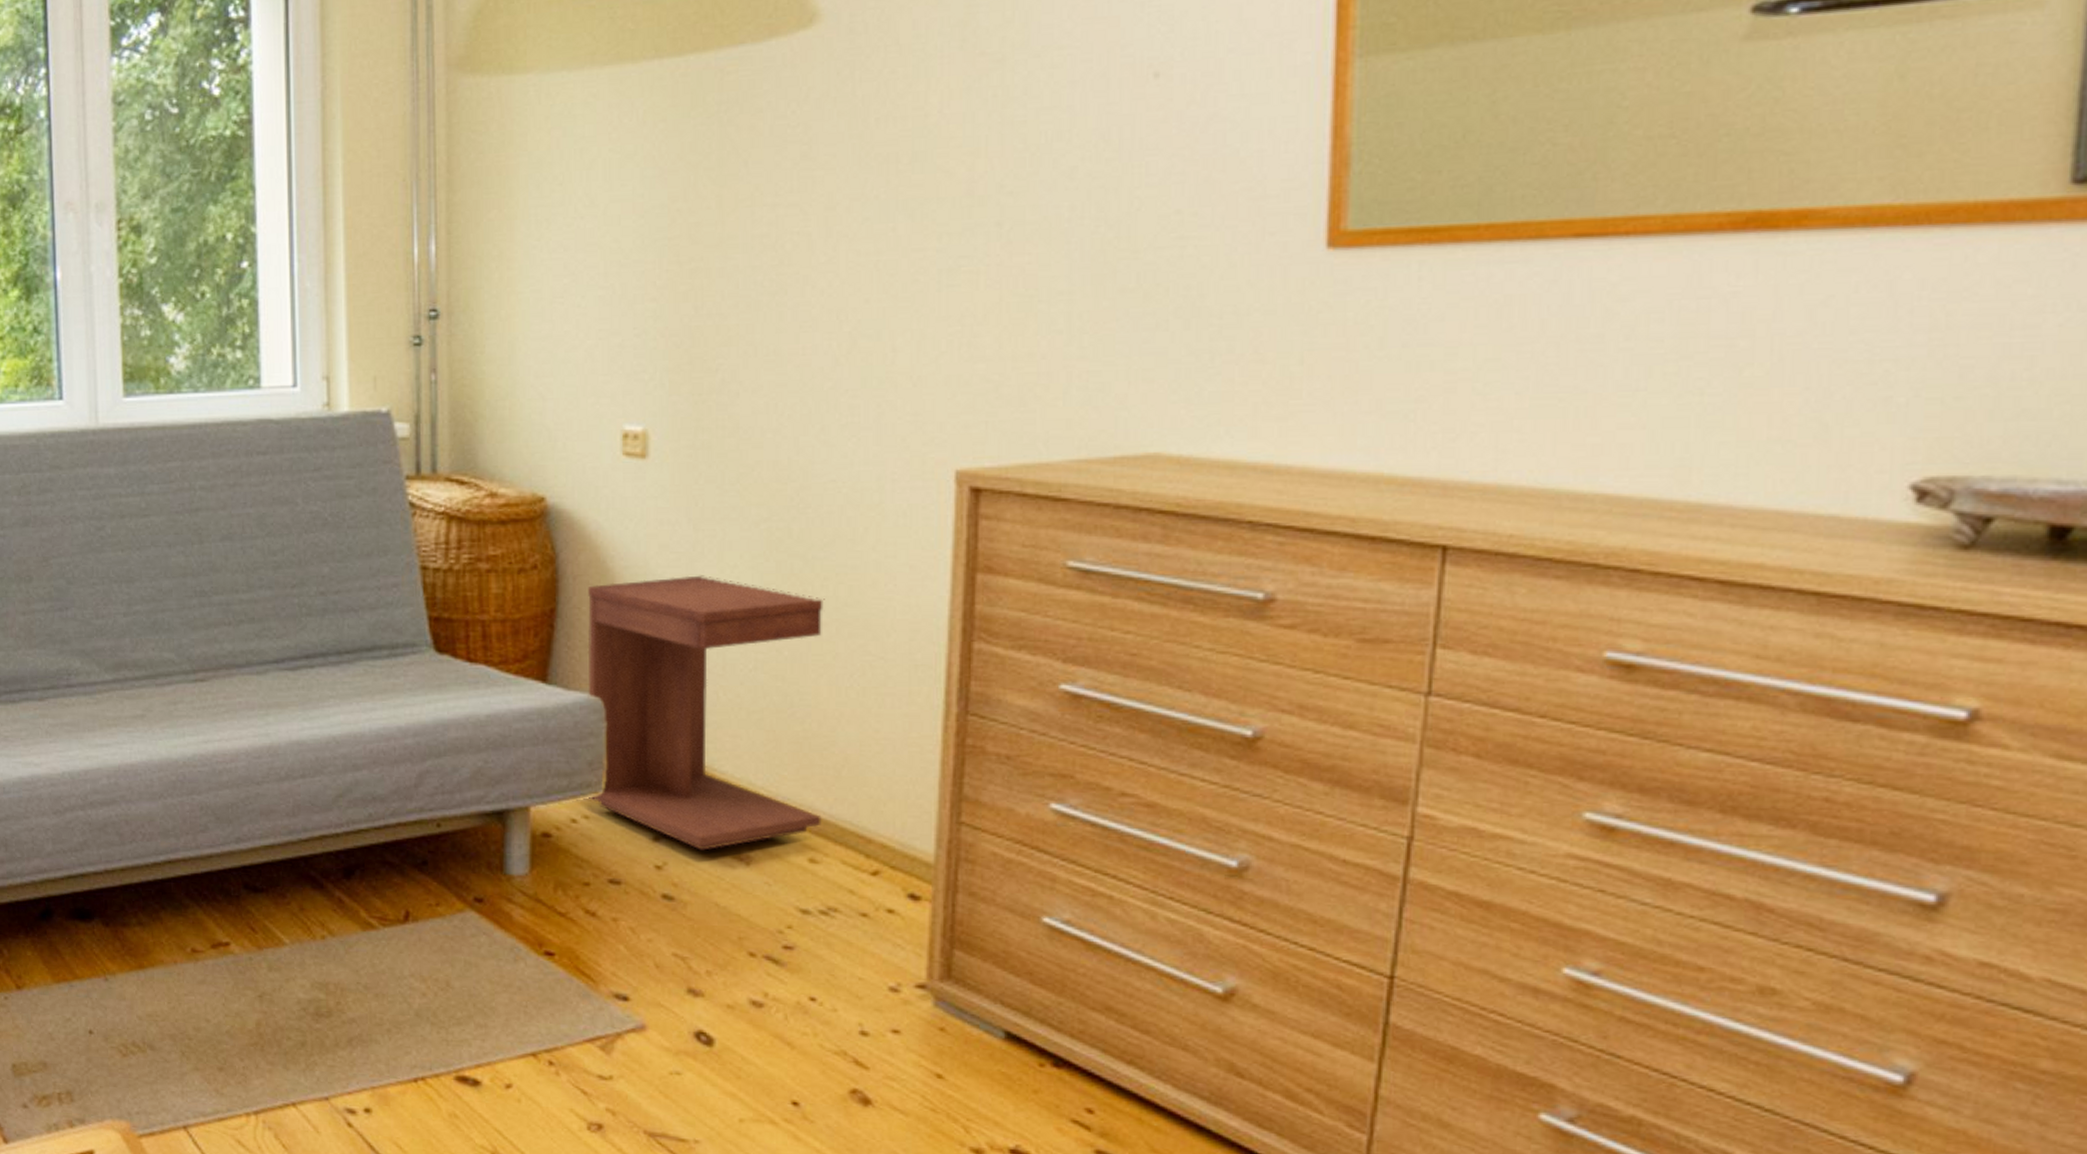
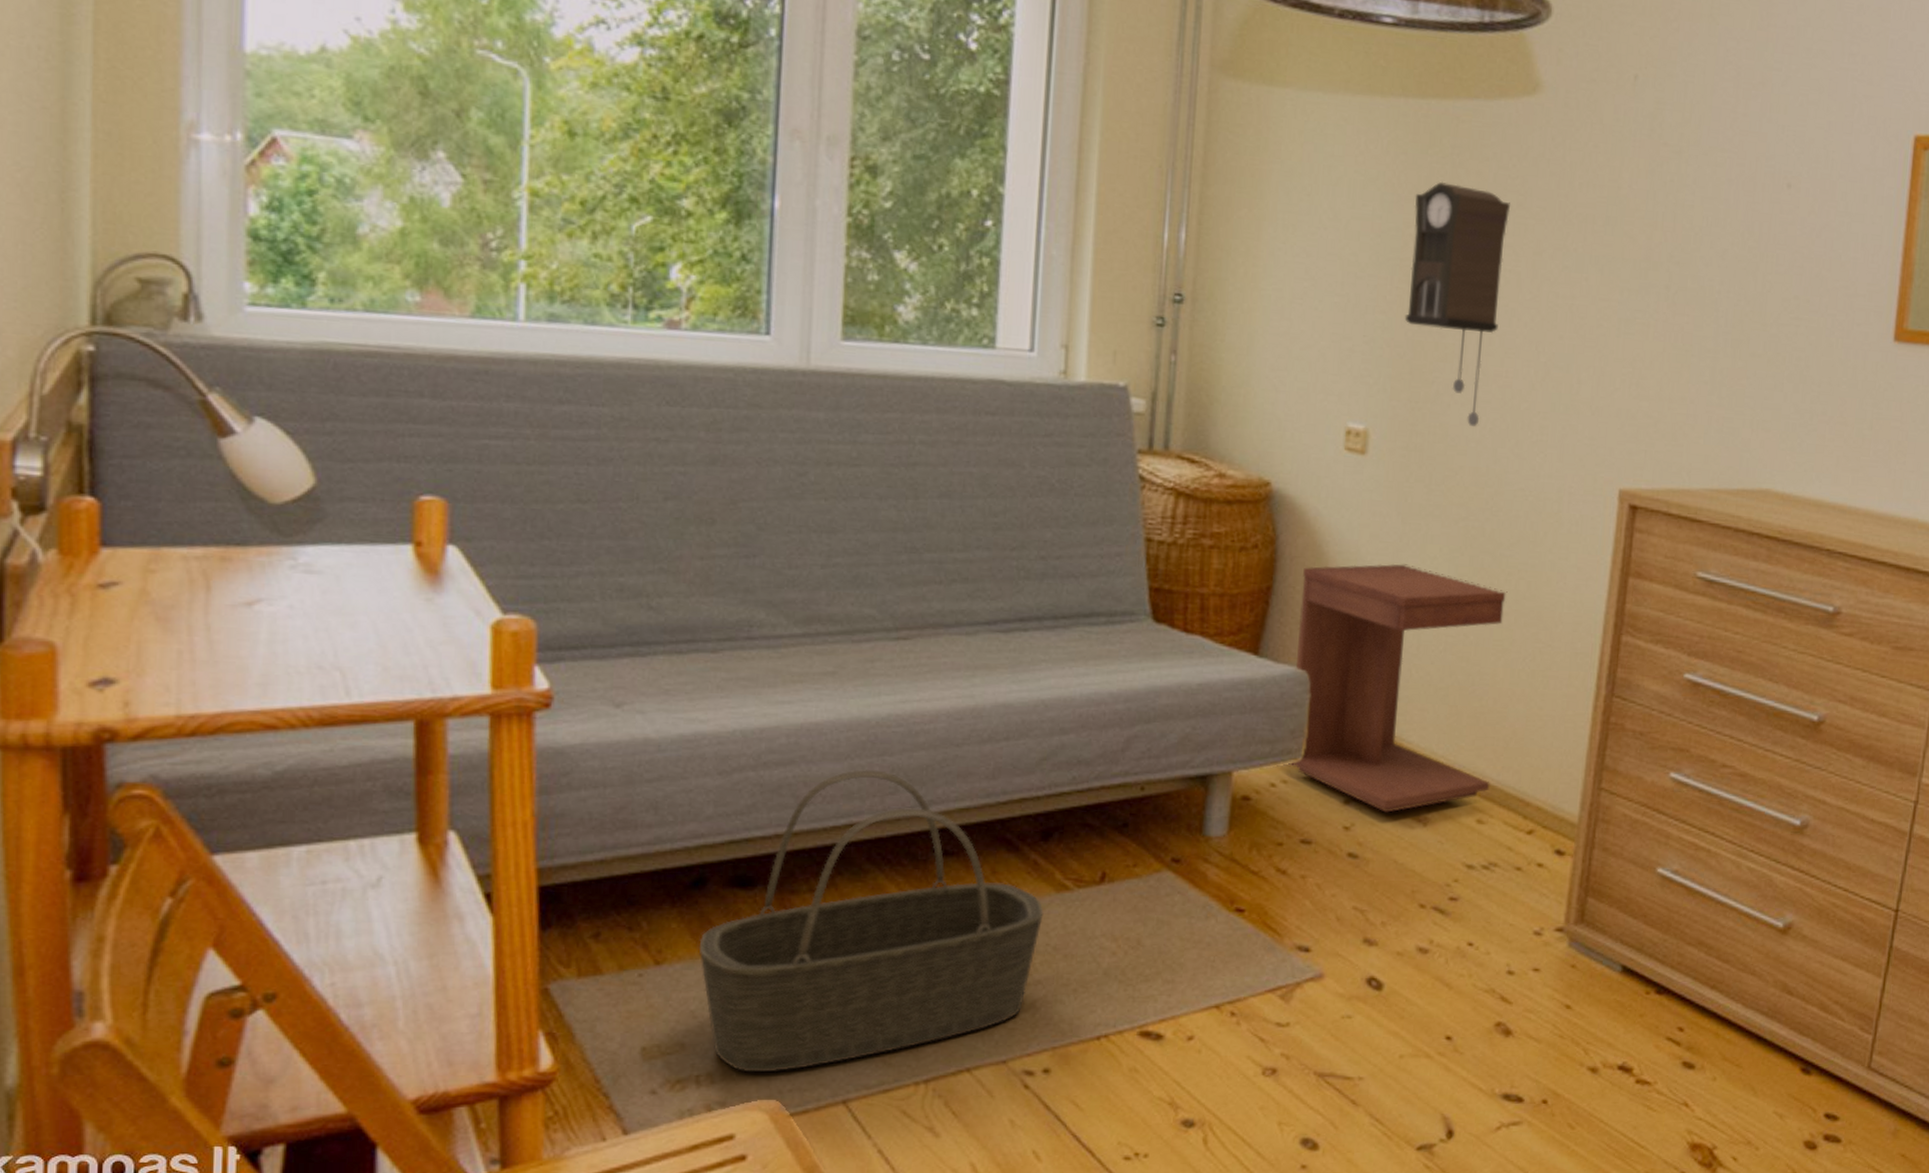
basket: none [50,807,352,1094] -> present [698,769,1044,1073]
pendulum clock: none [678,144,792,415] -> present [1404,181,1510,426]

